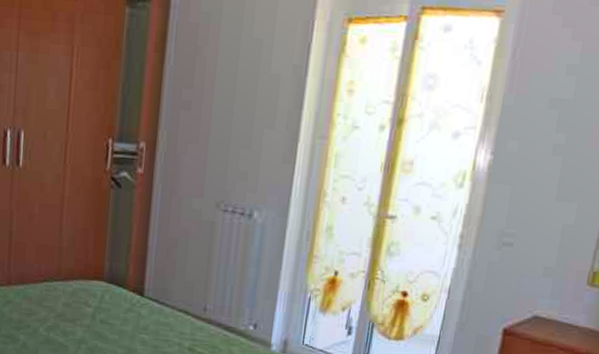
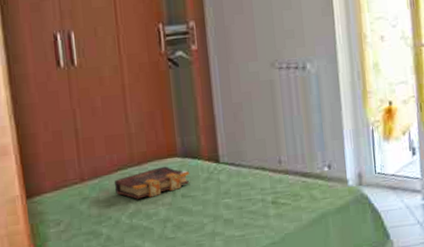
book: none [38,287,112,316] -> present [114,166,189,199]

